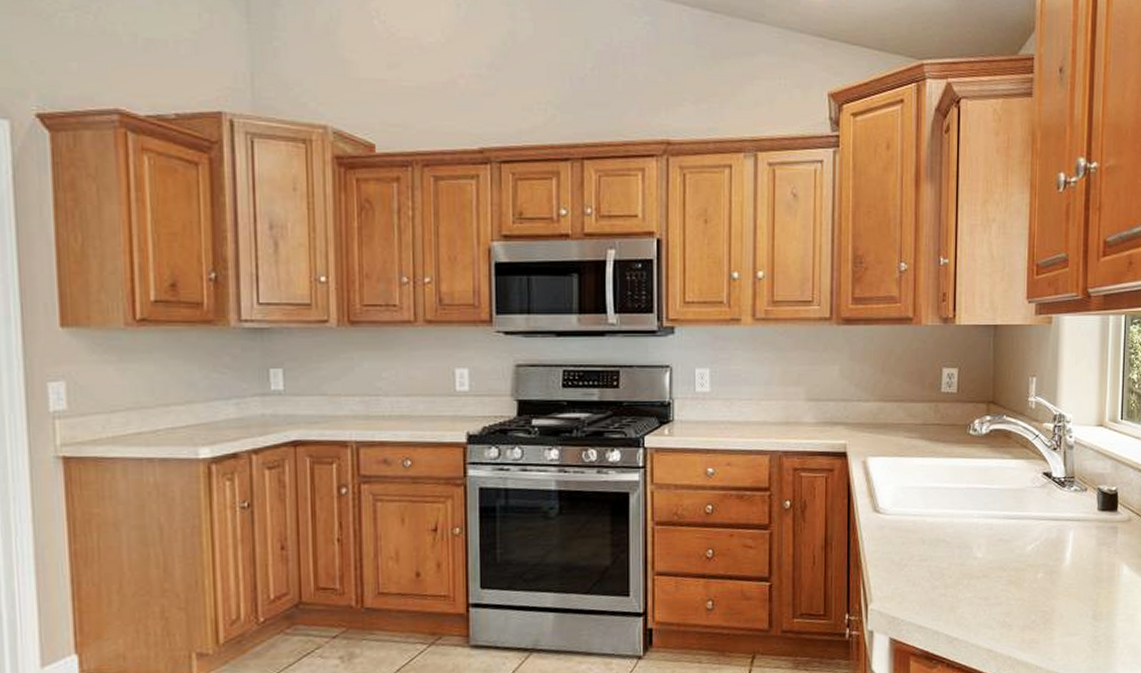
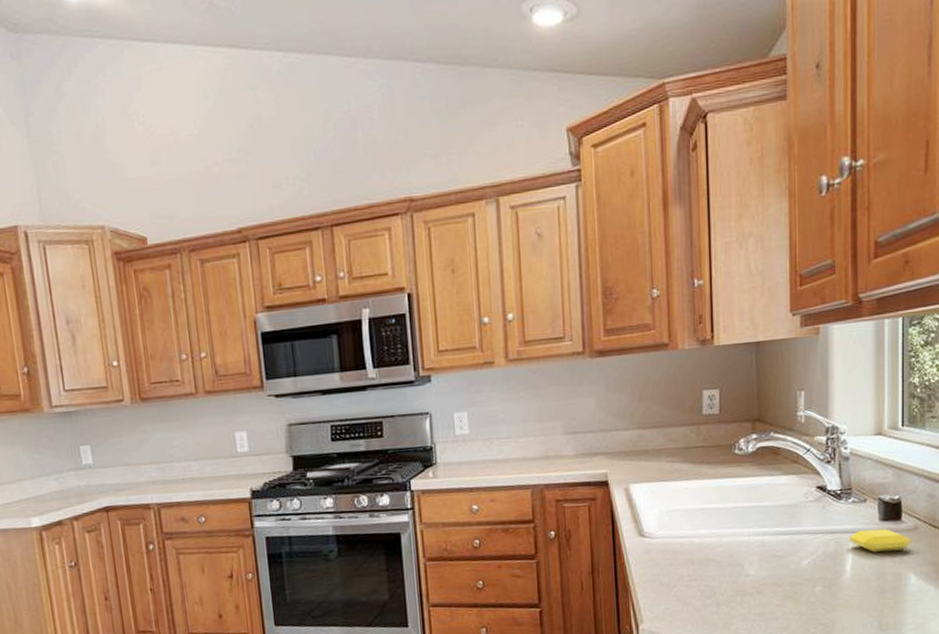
soap bar: none [1070,518,1126,542] -> present [849,528,912,552]

